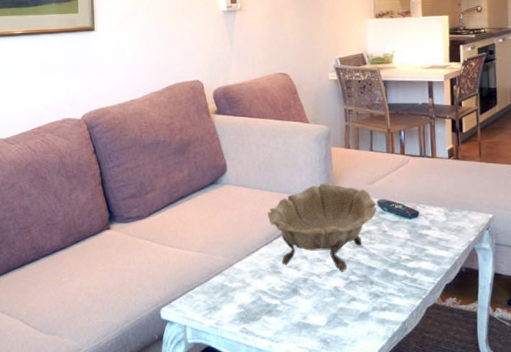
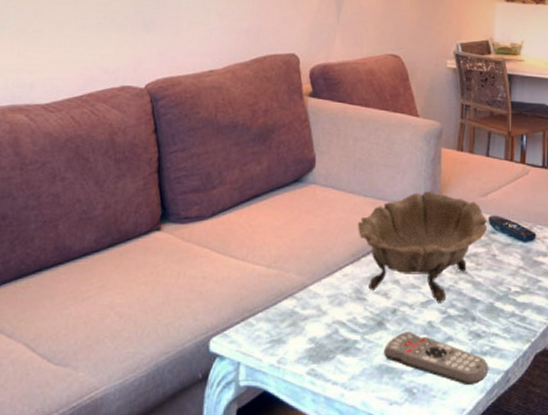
remote control: none [300,295,389,334] -> present [384,331,489,384]

